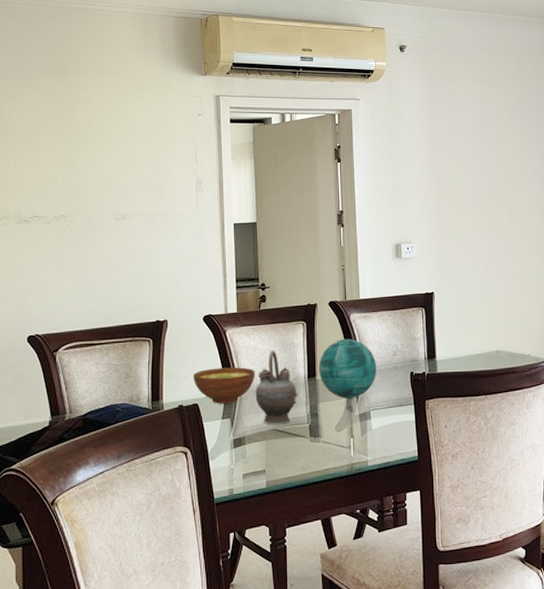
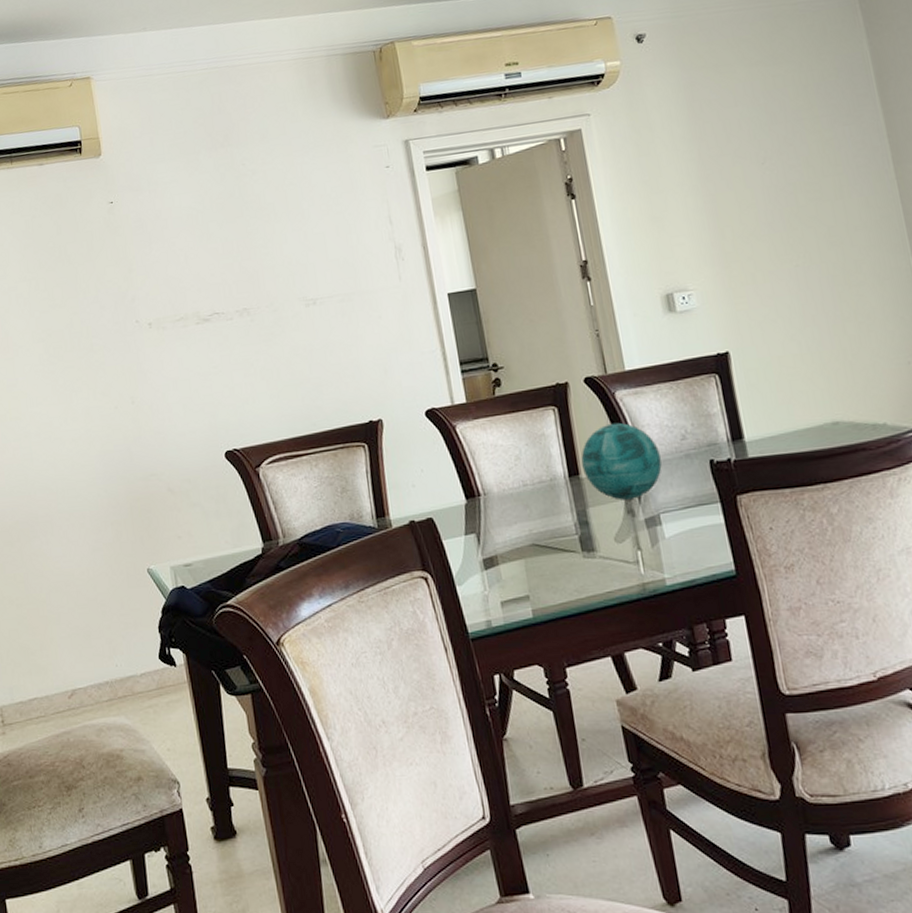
bowl: present [192,367,255,404] -> none [421,469,500,517]
teapot: present [255,350,299,425] -> none [502,445,560,539]

